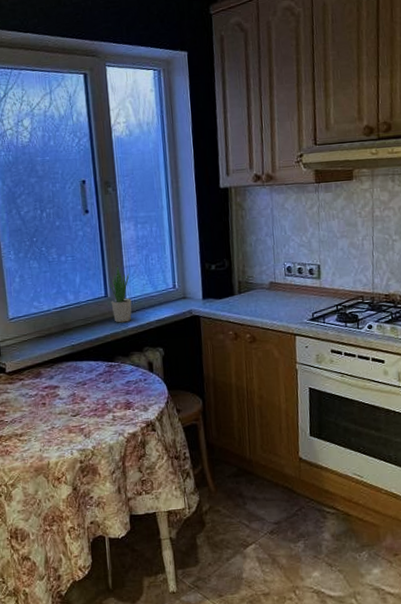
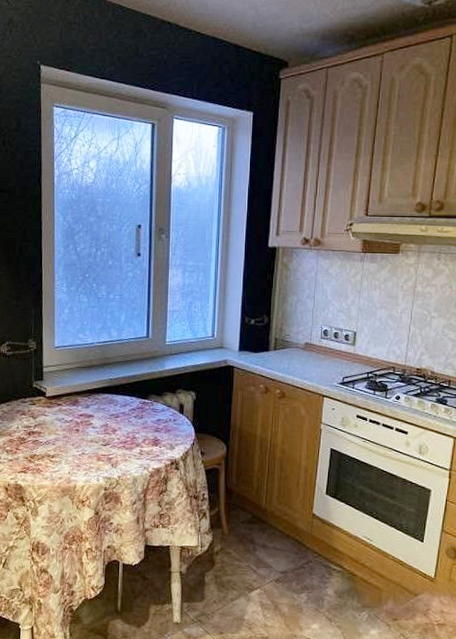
potted plant: present [109,265,132,323] -> none [151,308,172,364]

